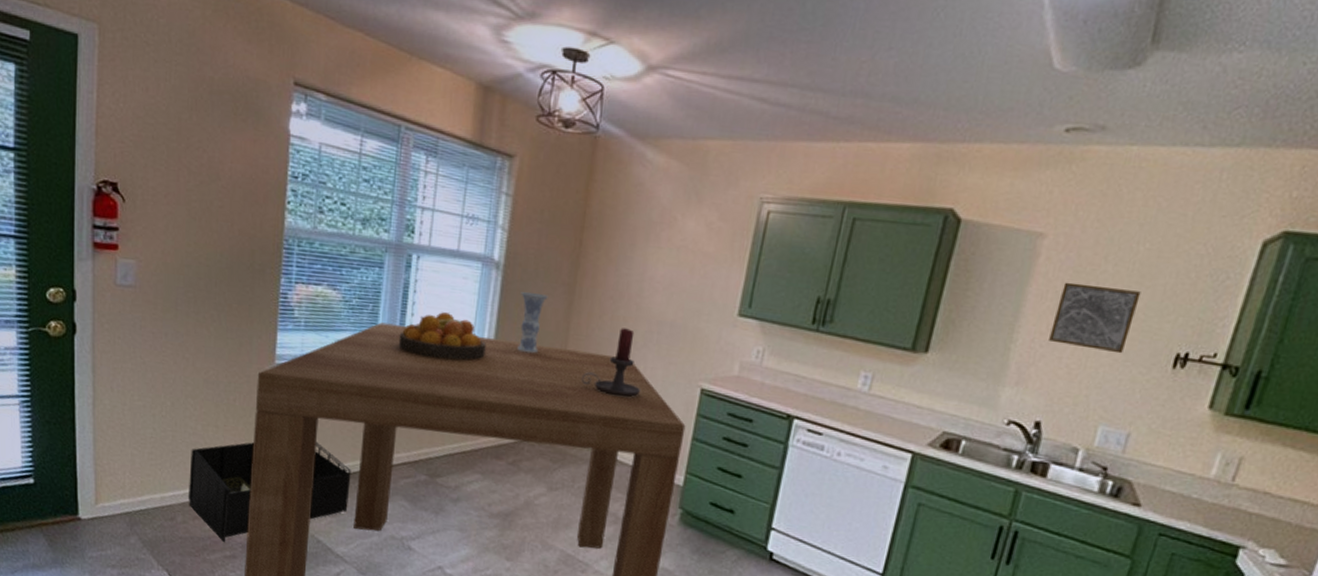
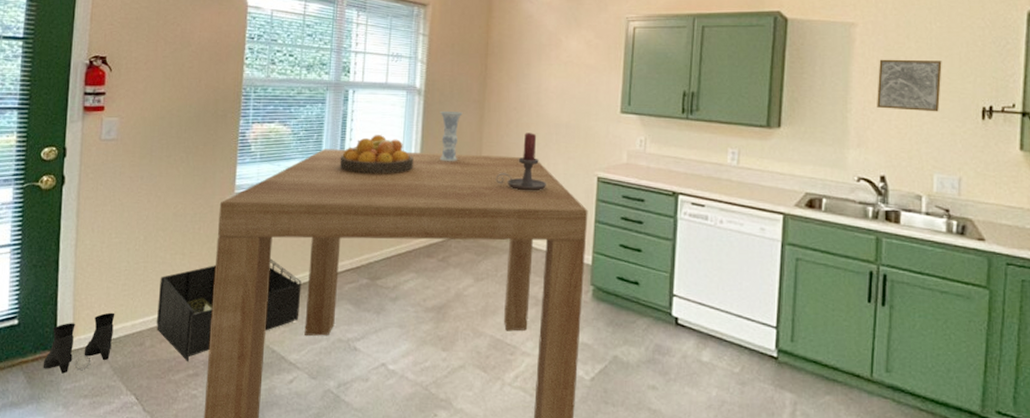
boots: none [65,481,142,541] -> present [43,312,115,374]

